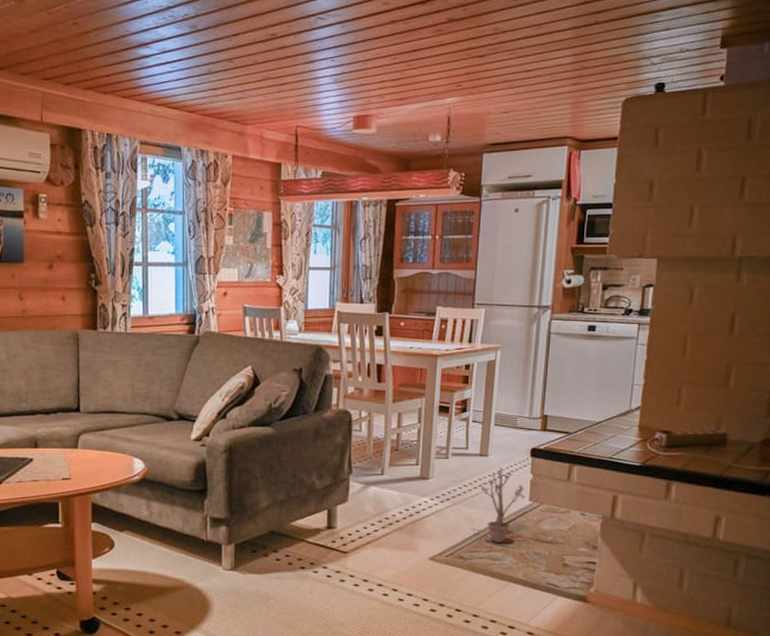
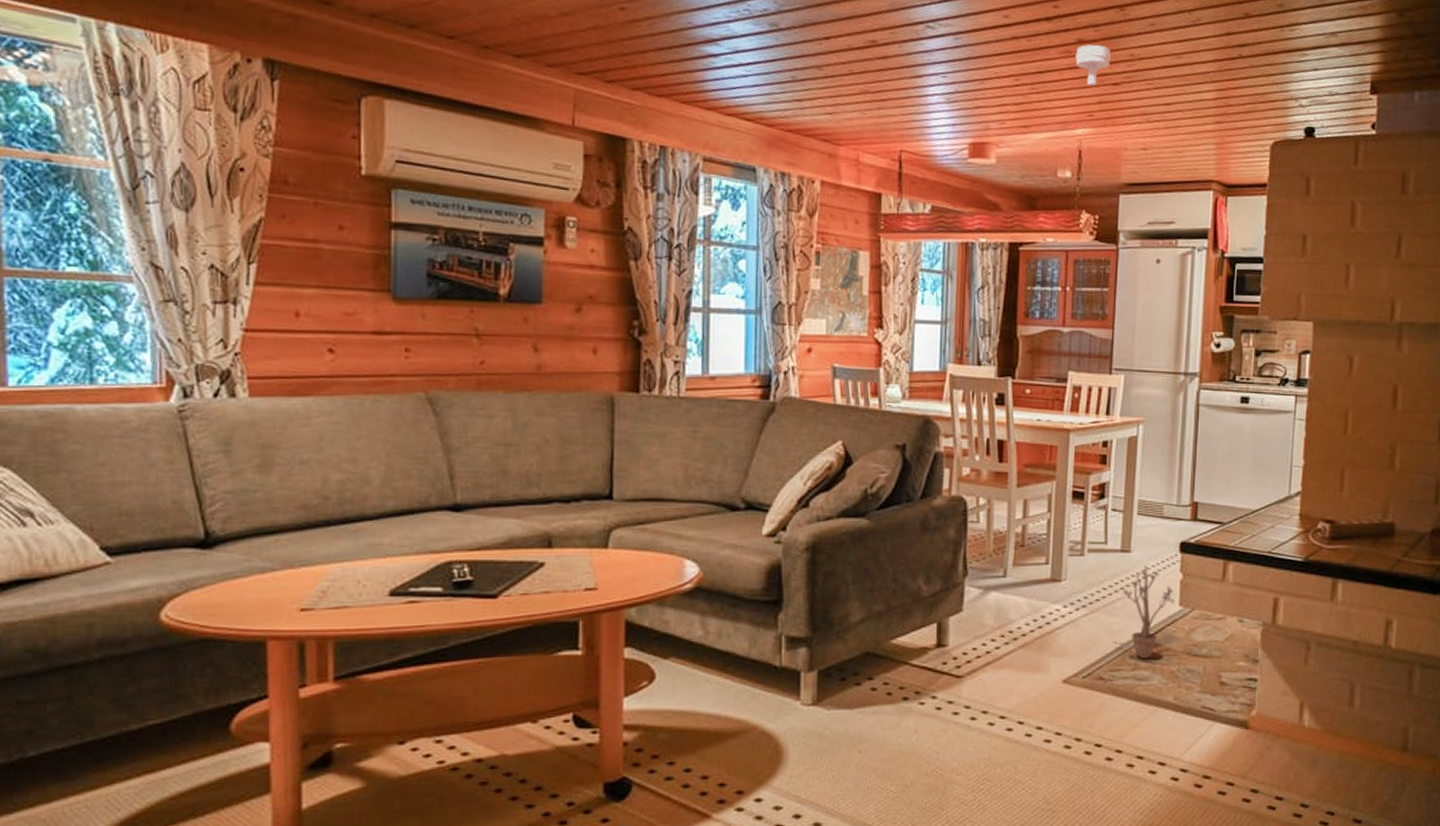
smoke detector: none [446,23,477,59] -> present [1075,44,1111,86]

